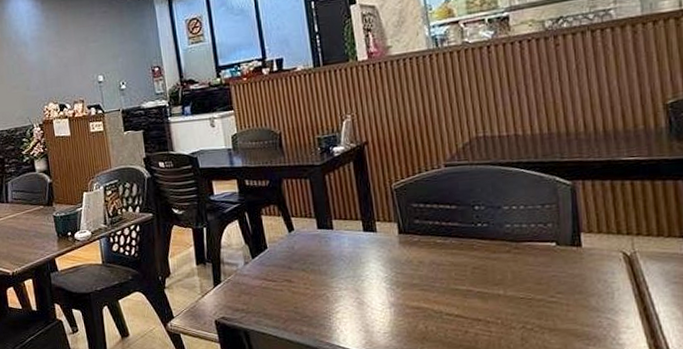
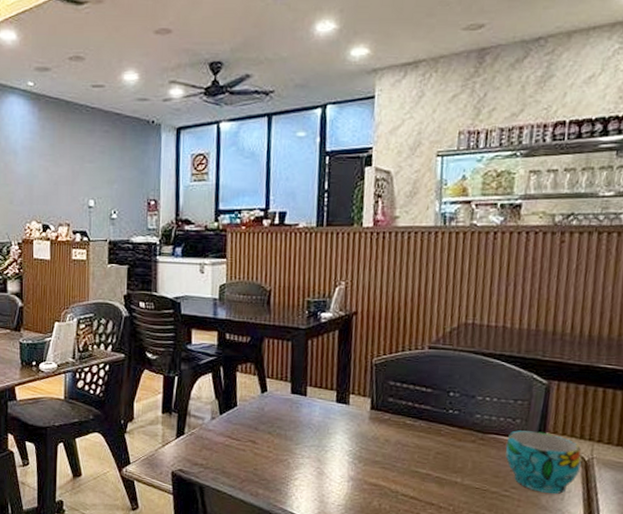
cup: none [542,233,624,294] -> present [505,430,582,494]

